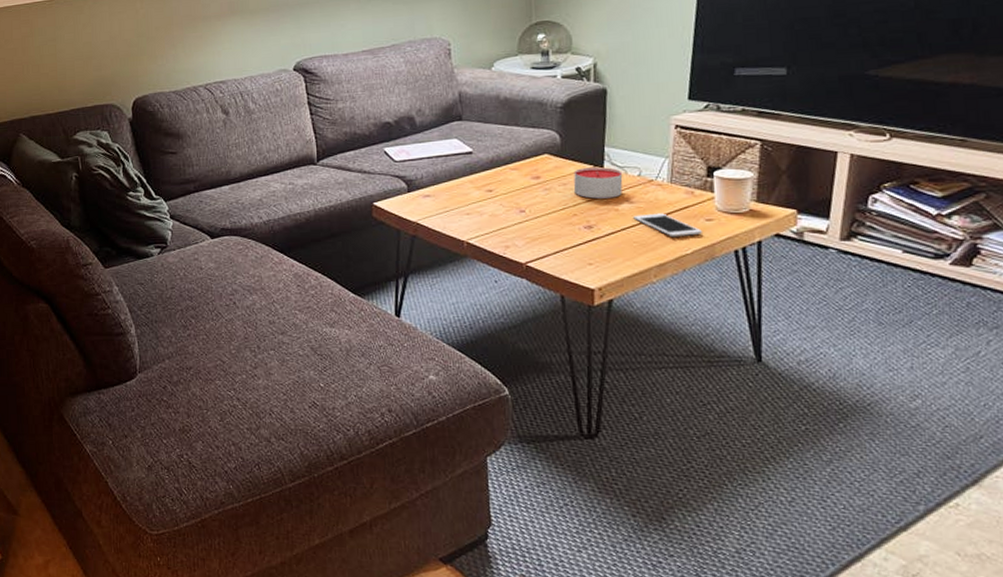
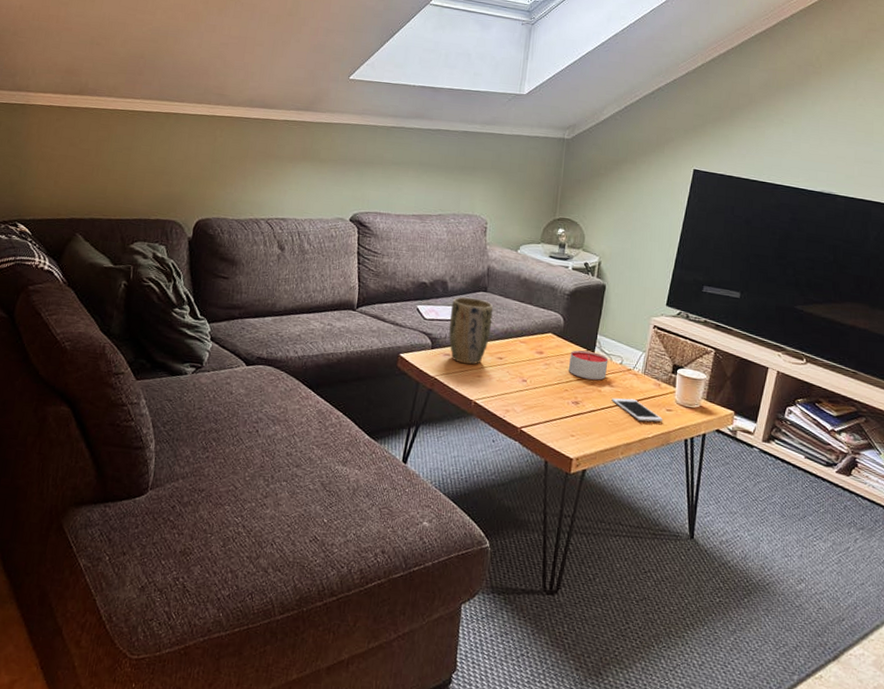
plant pot: none [423,129,474,203] -> present [449,296,494,365]

